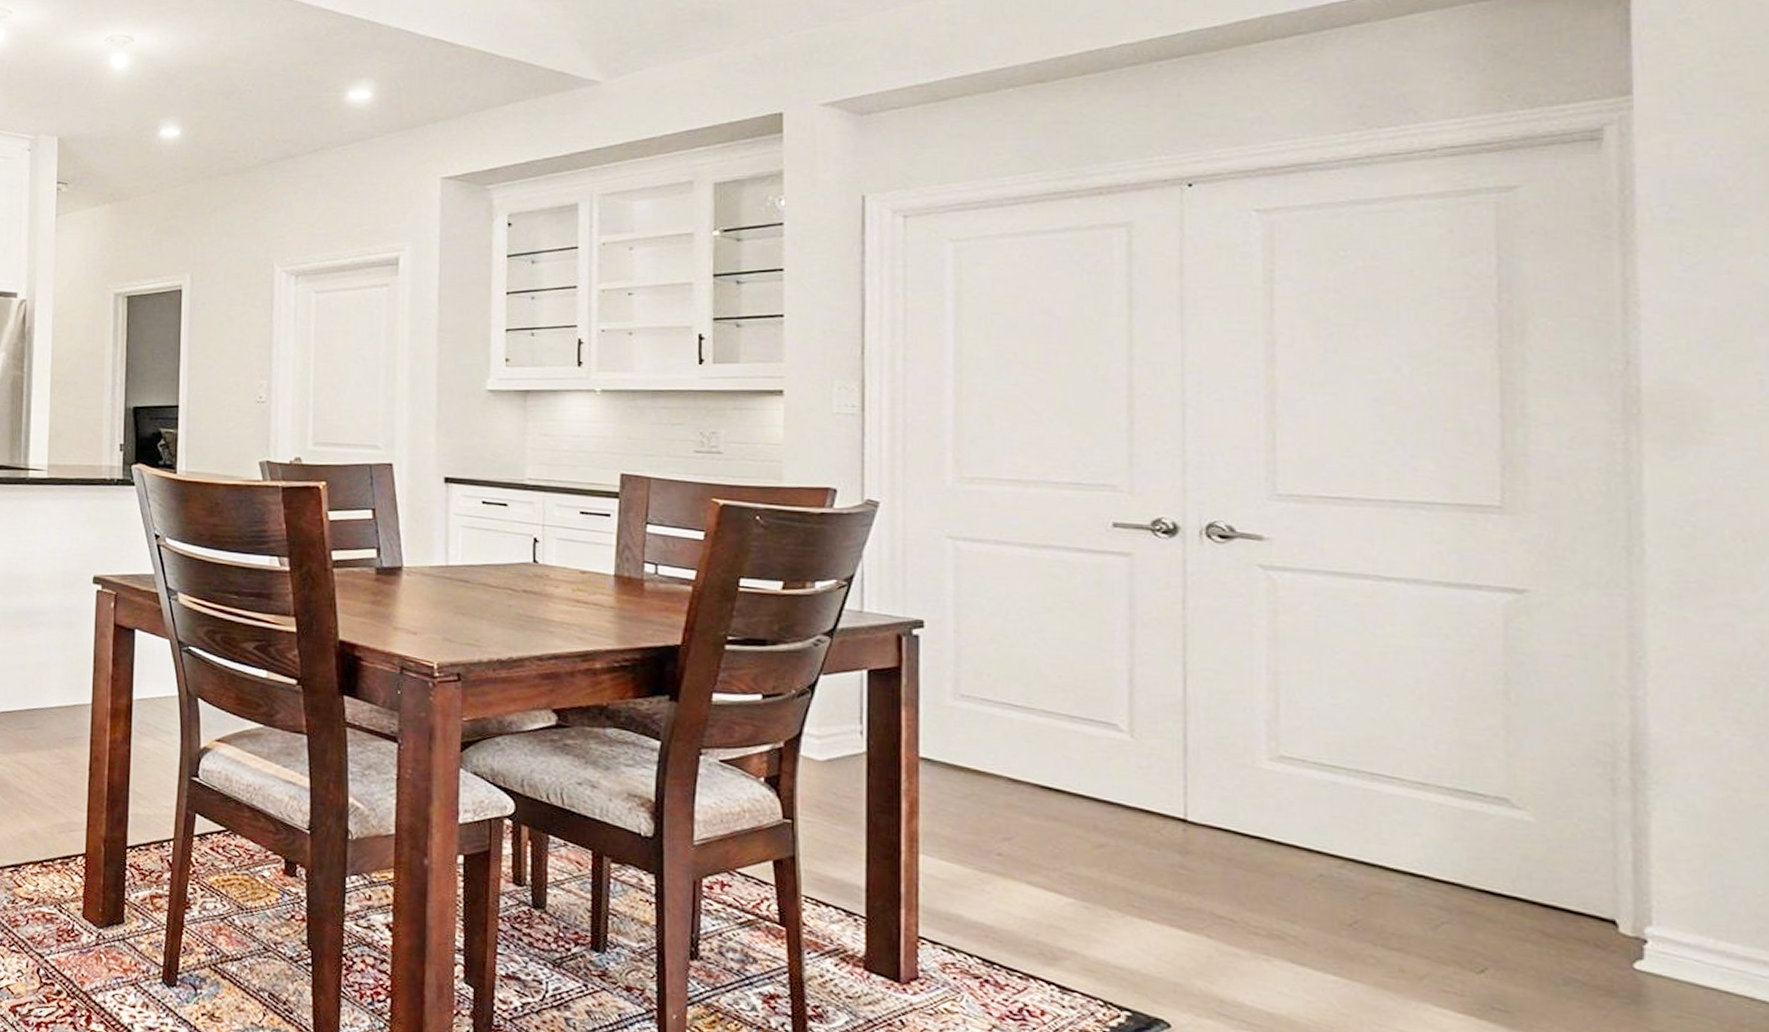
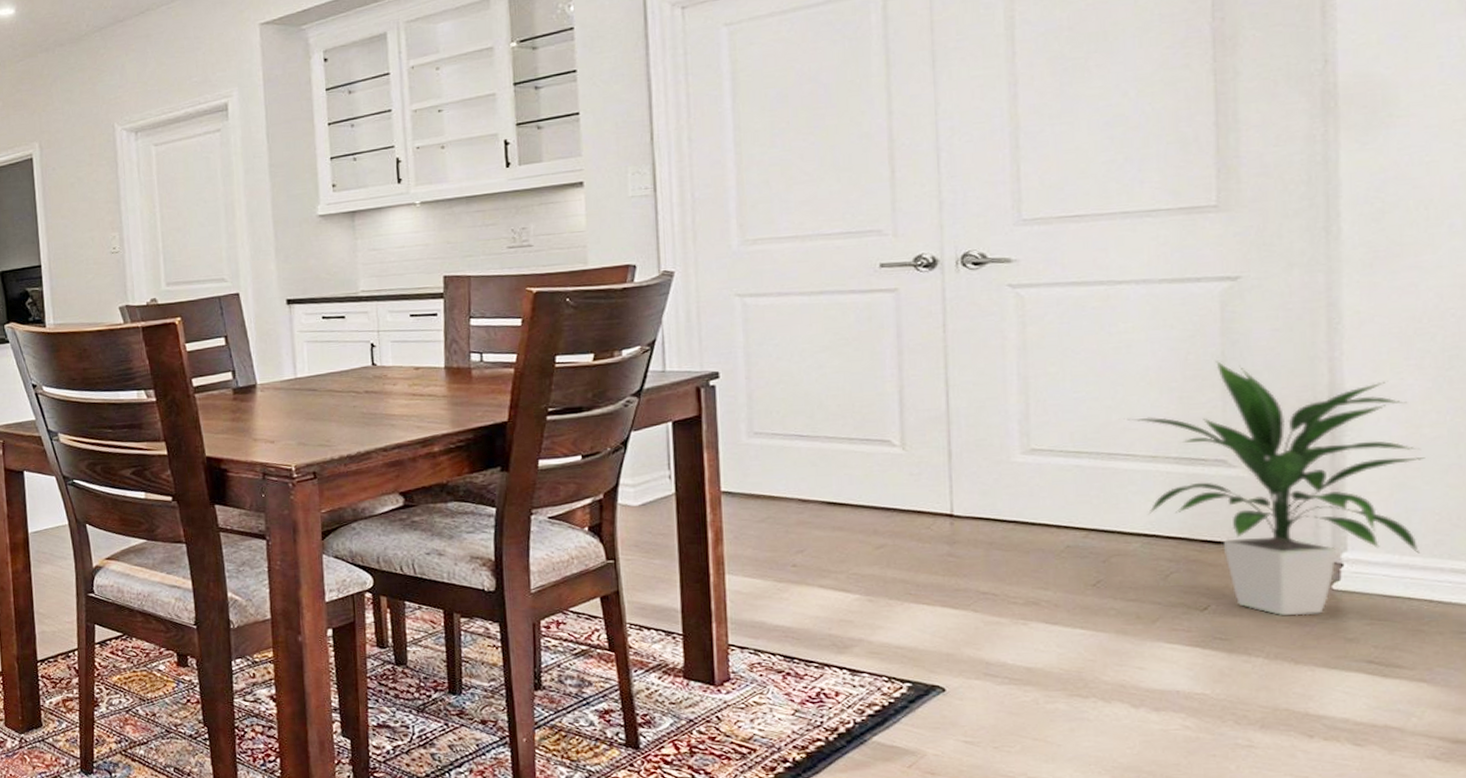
indoor plant: none [1389,682,1745,996] -> present [1123,360,1425,616]

